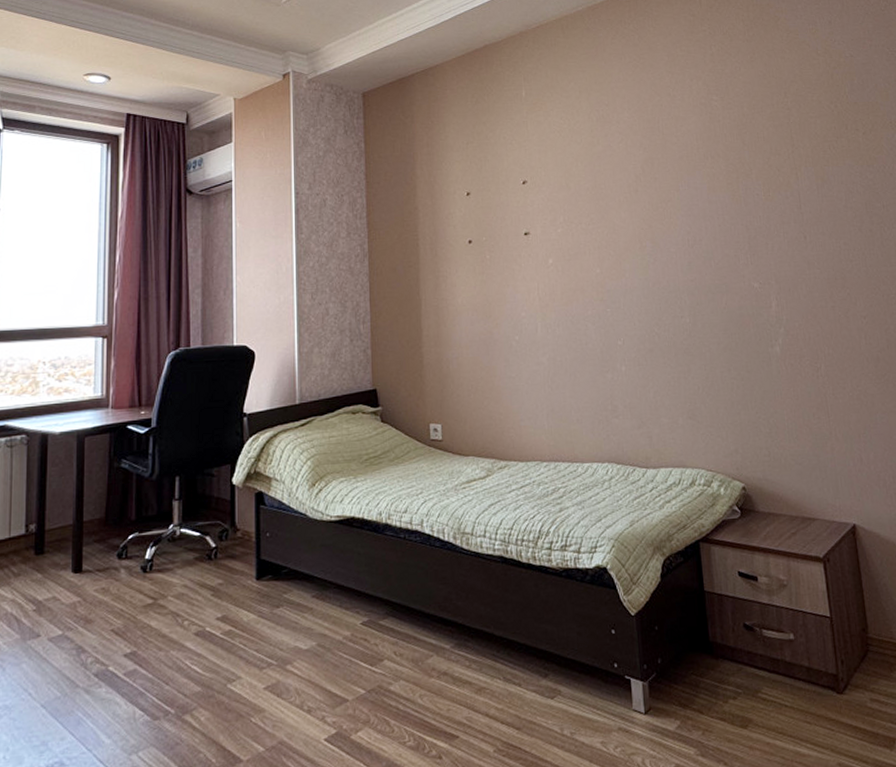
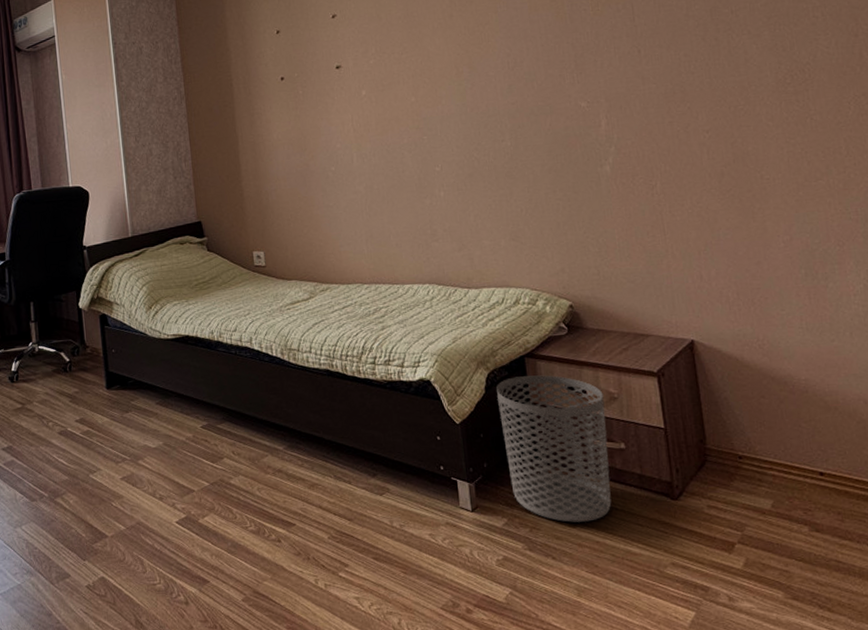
waste bin: none [672,561,782,723] -> present [496,375,612,523]

